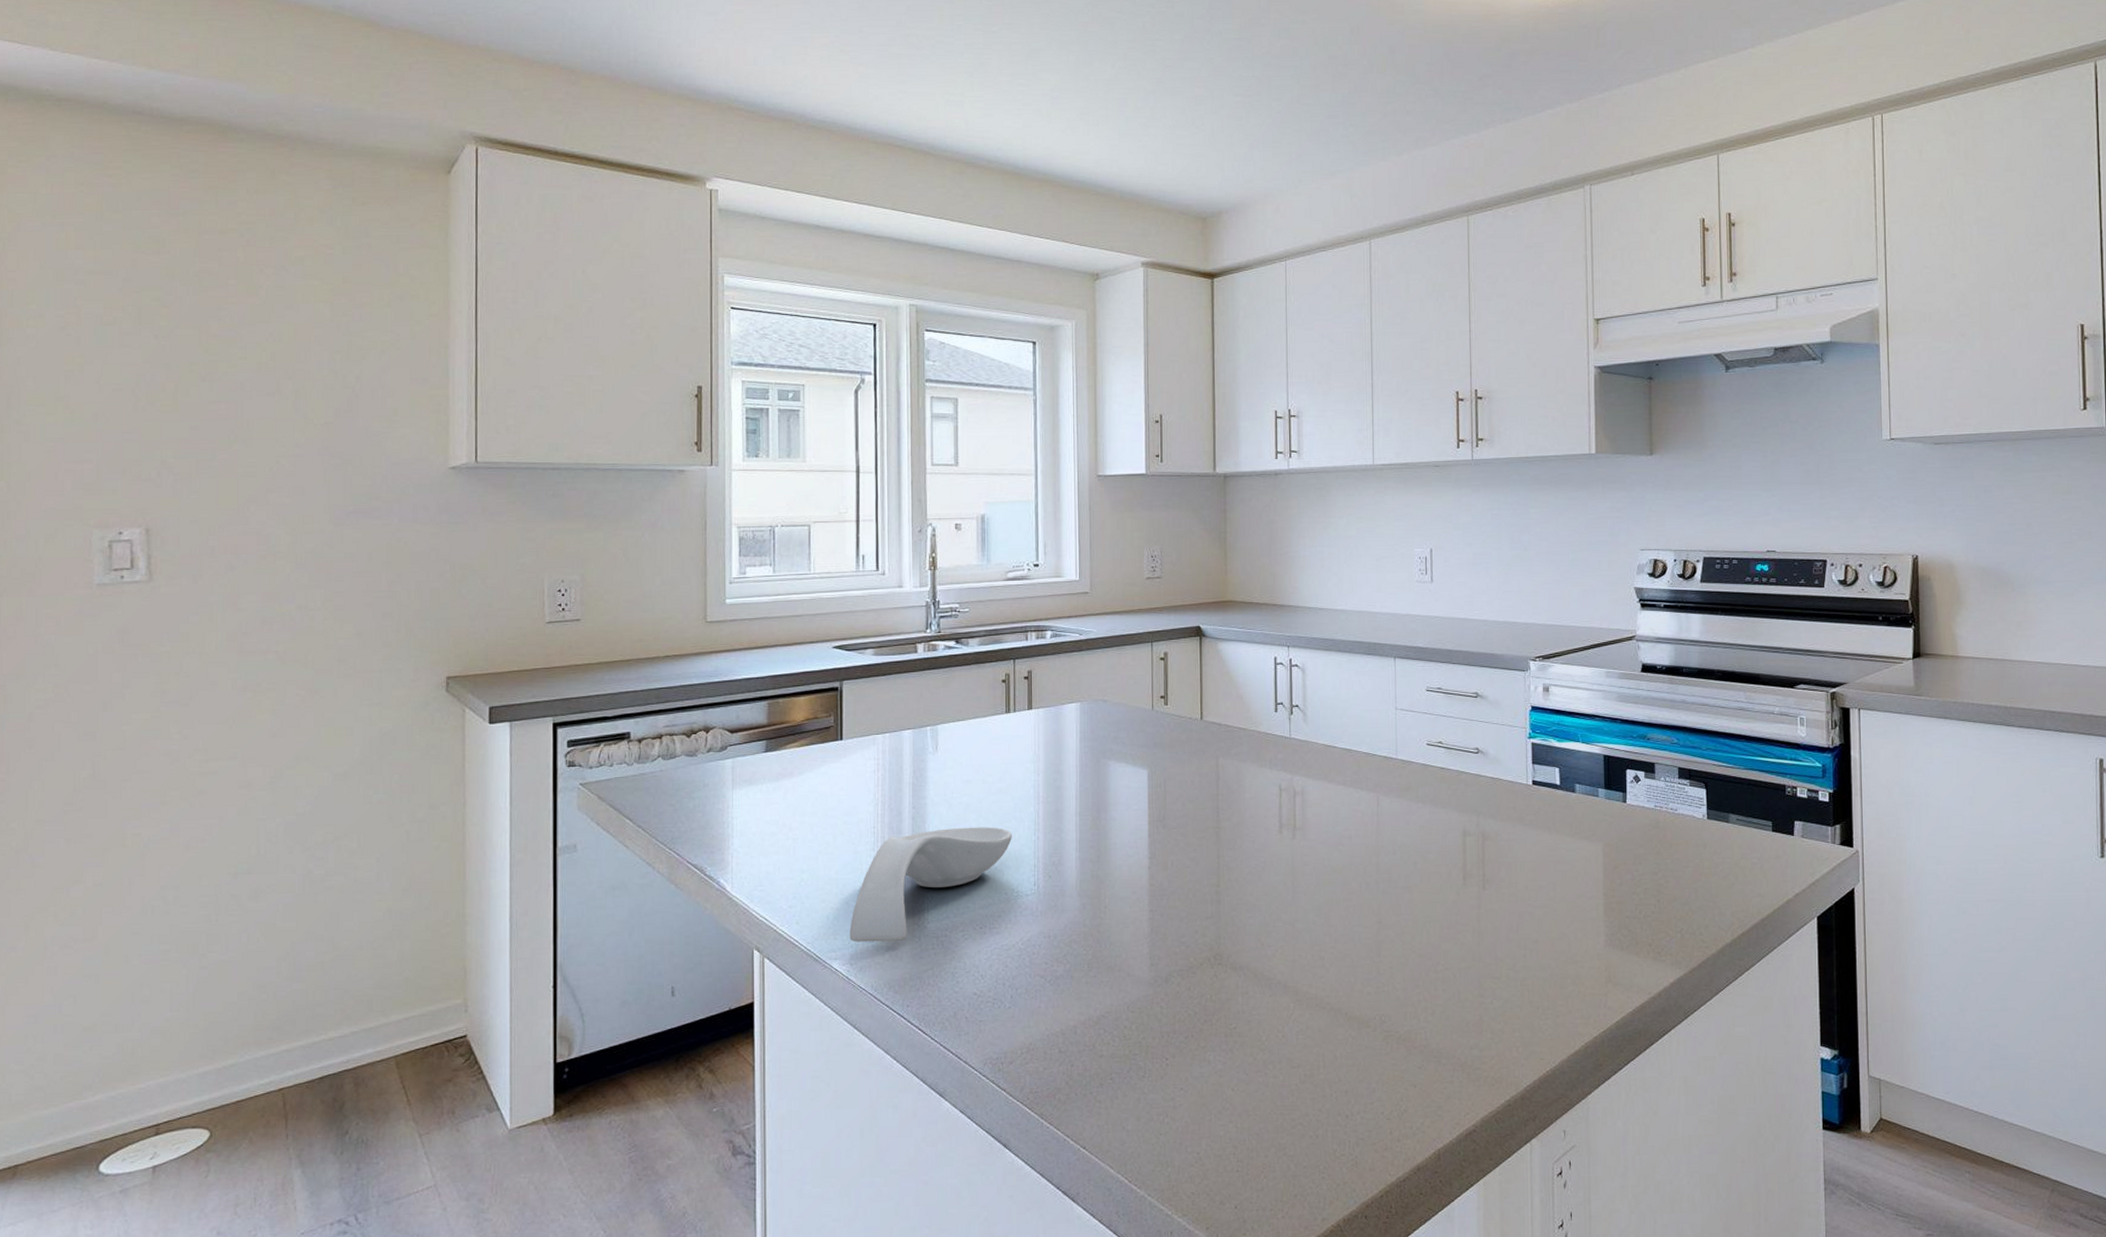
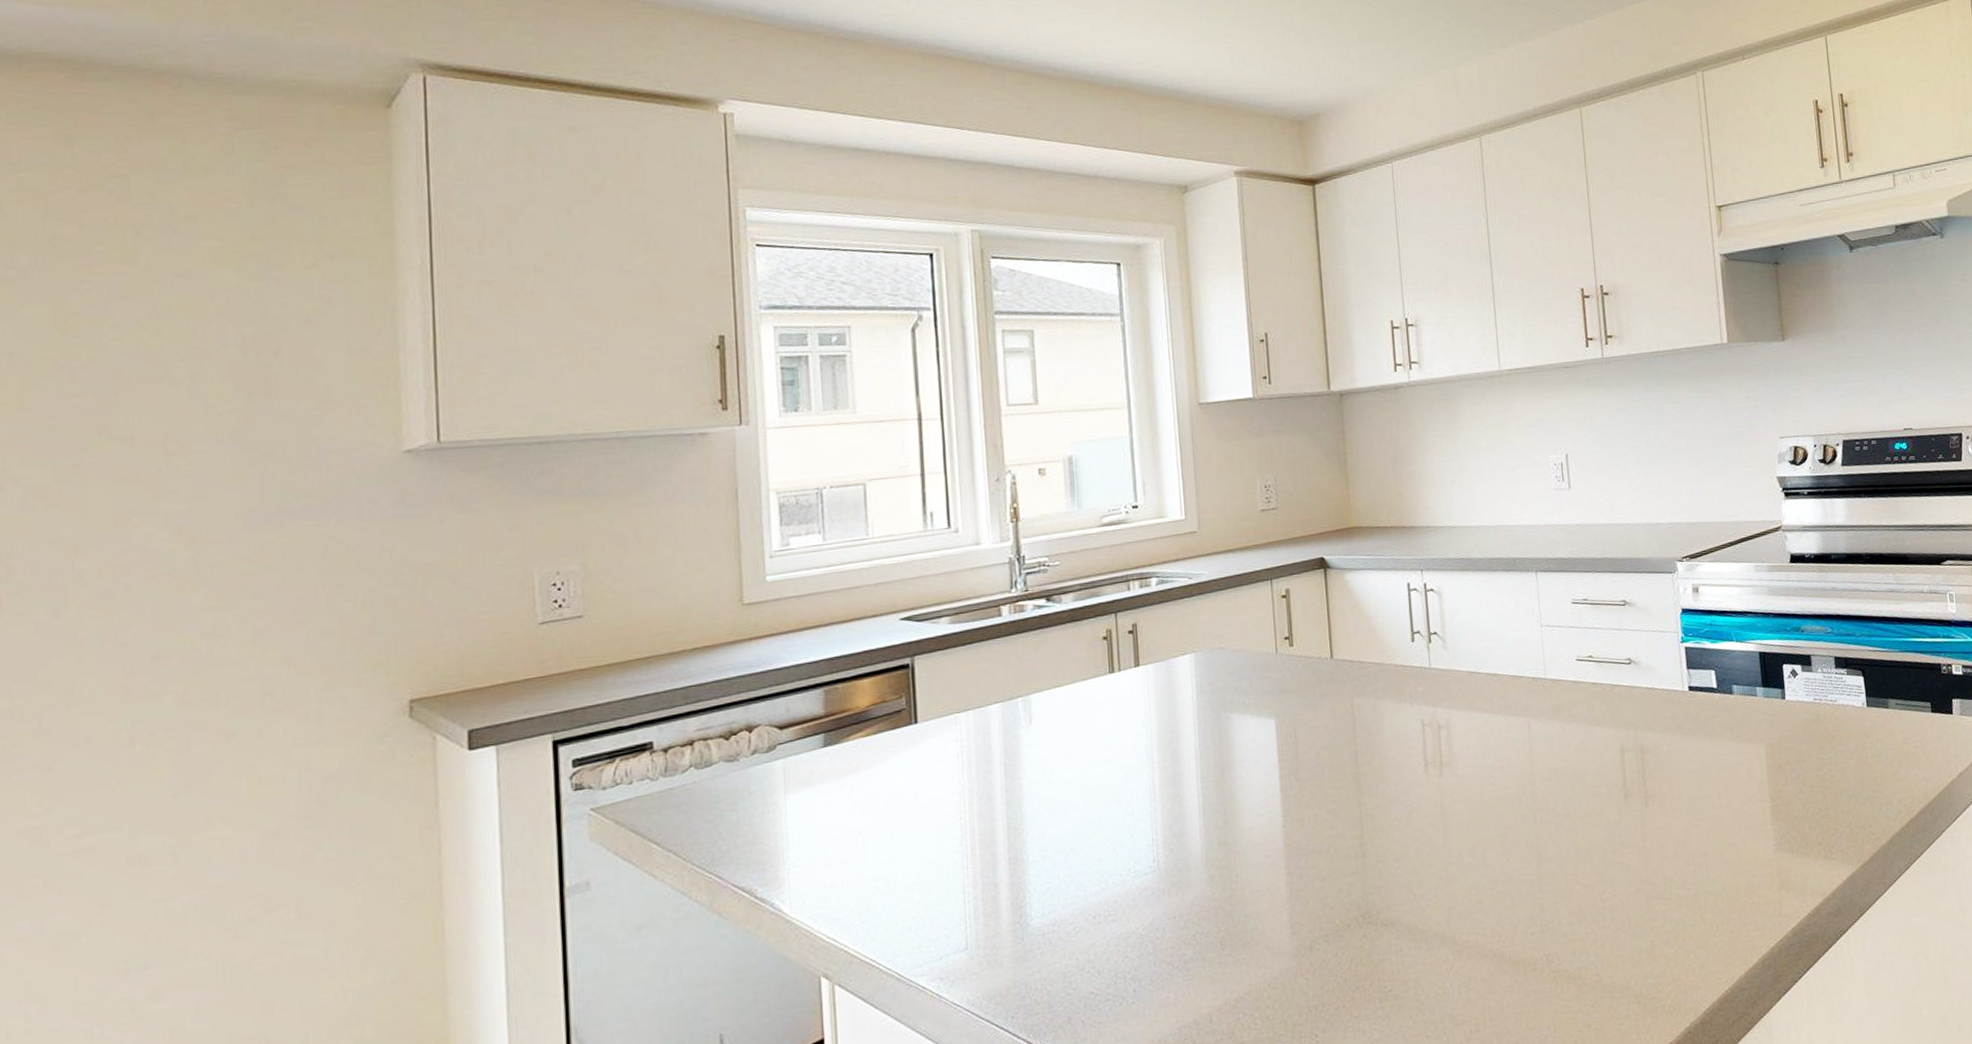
spoon rest: present [849,827,1012,942] -> none [937,802,1125,953]

